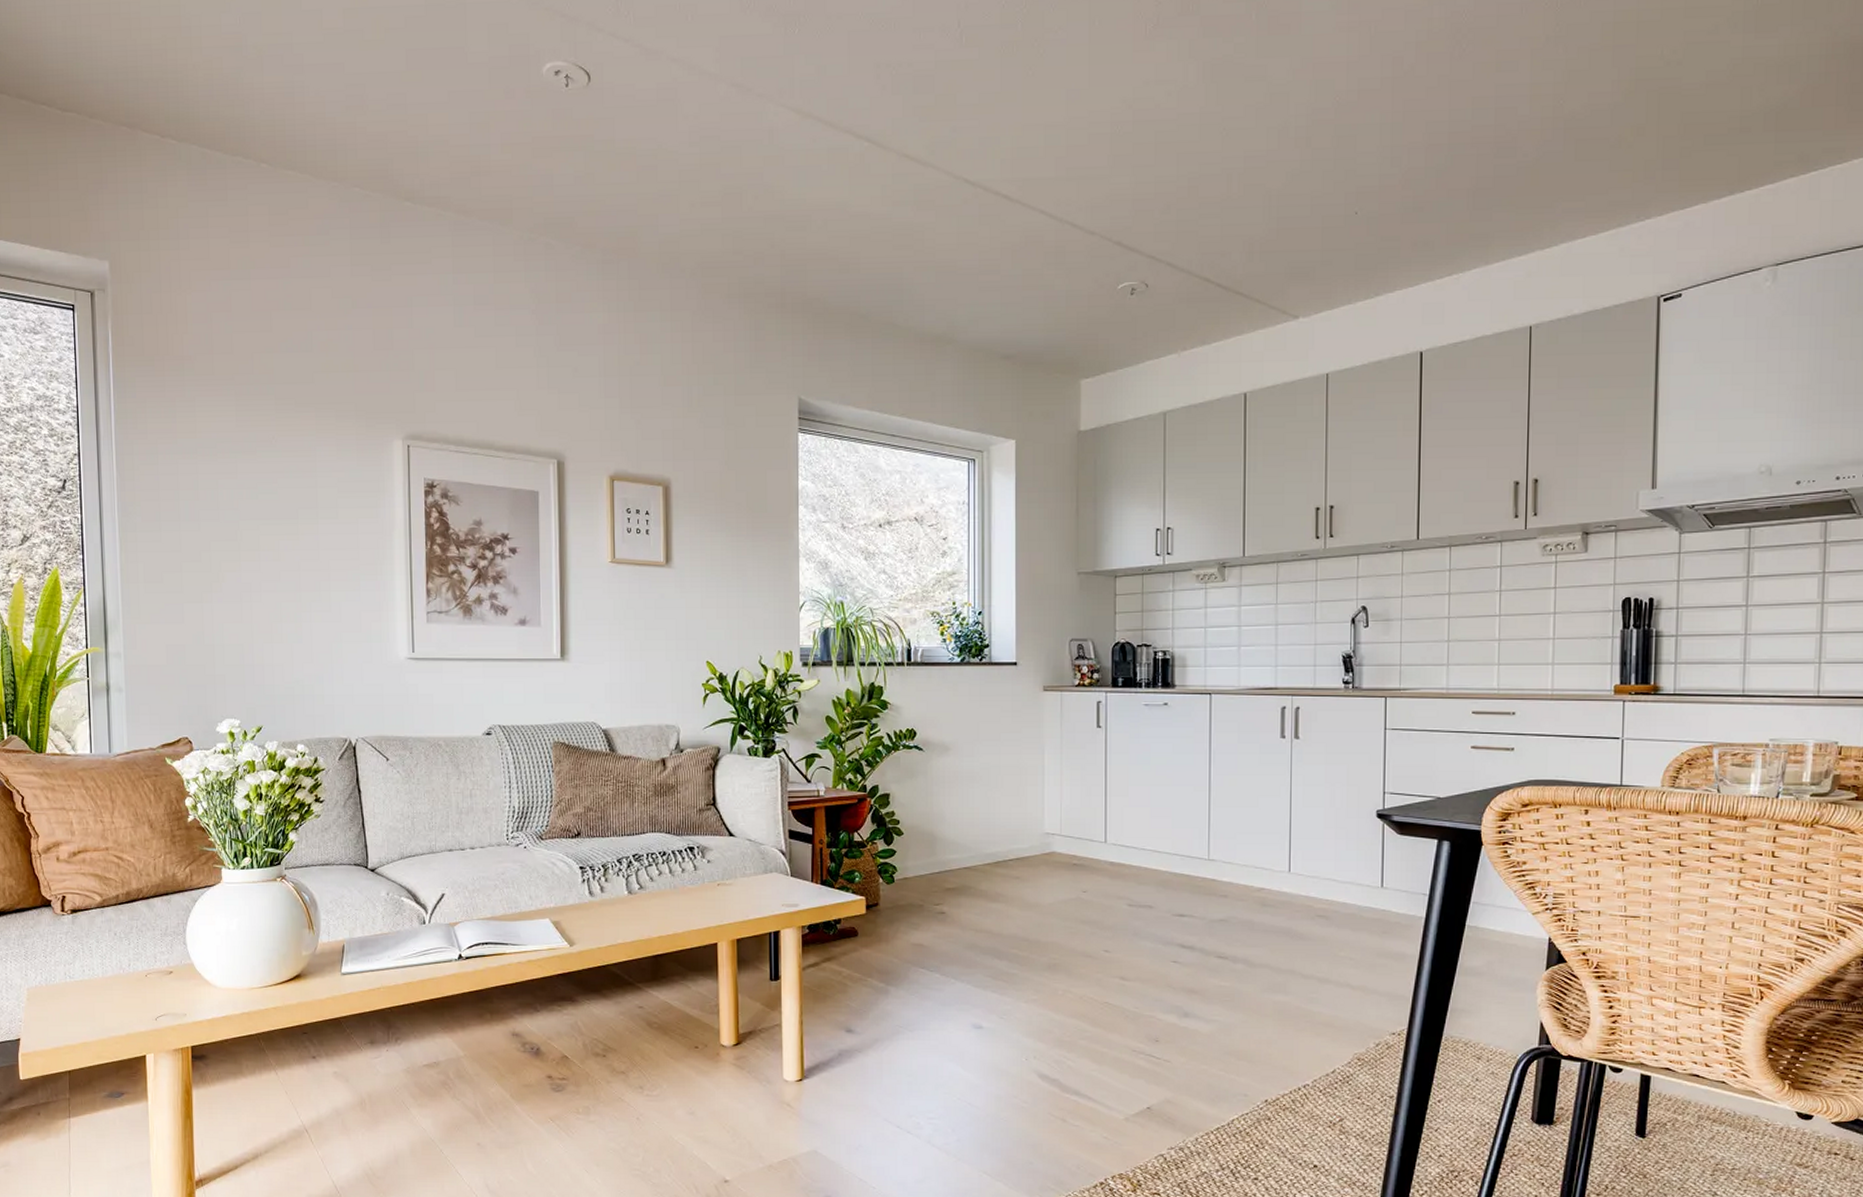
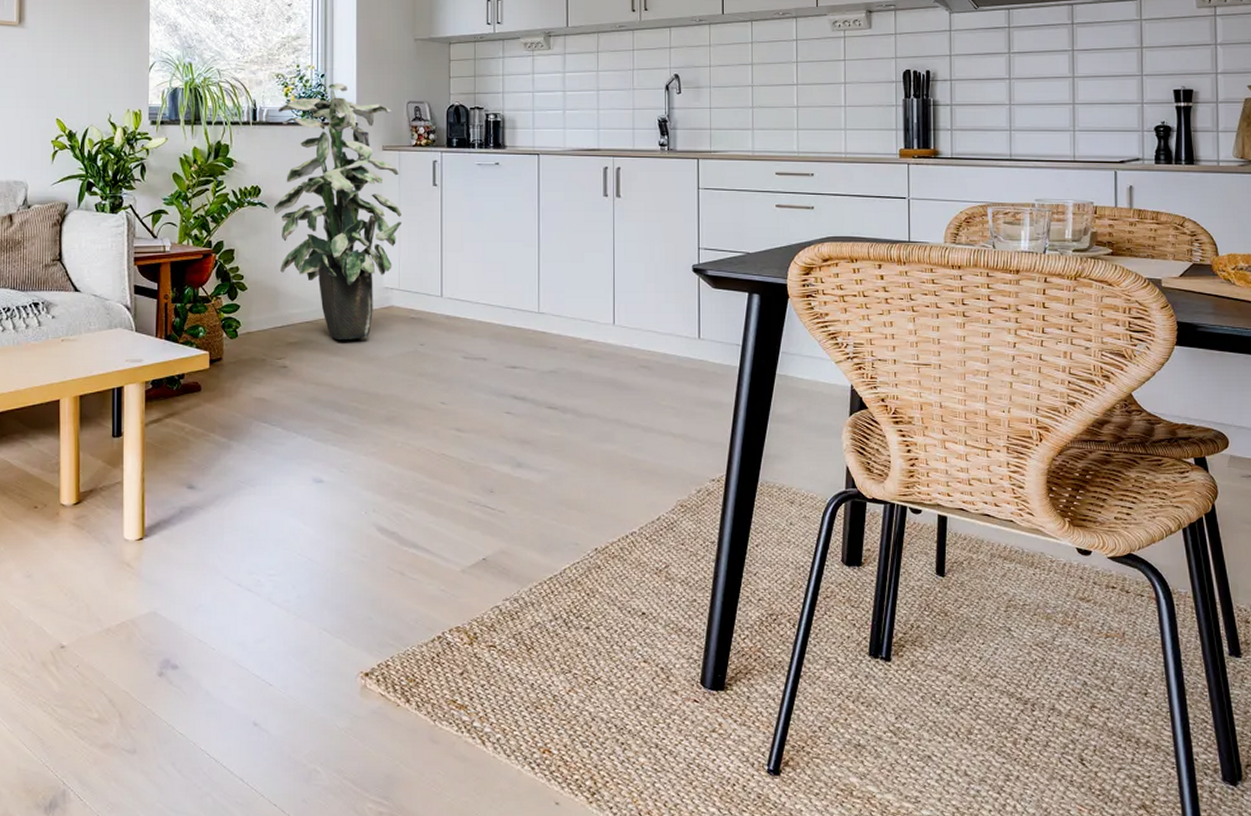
indoor plant: none [929,621,1065,886] -> present [273,83,403,339]

